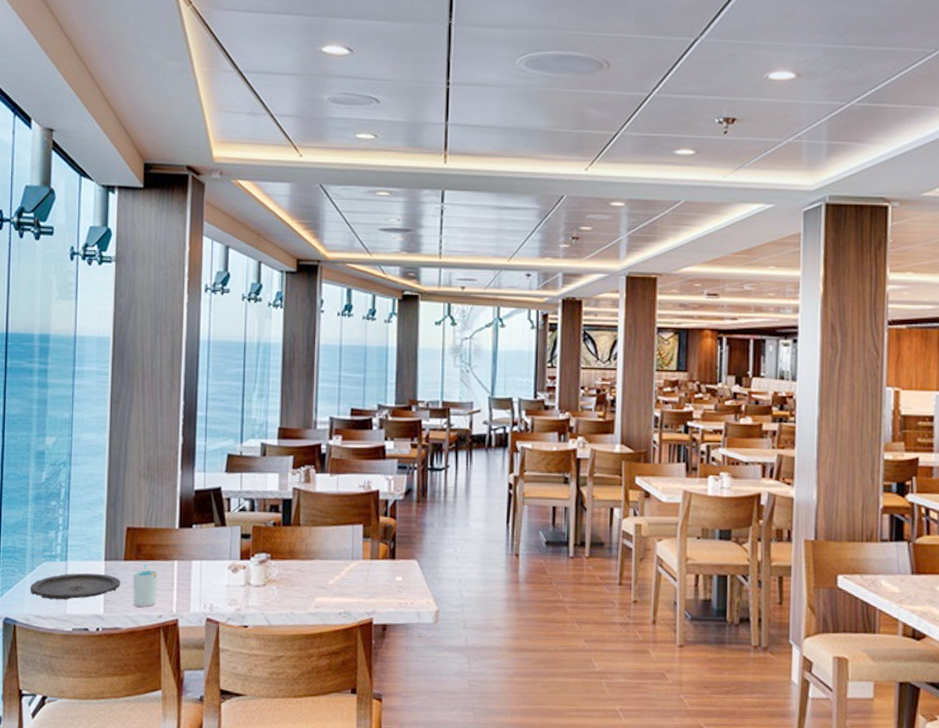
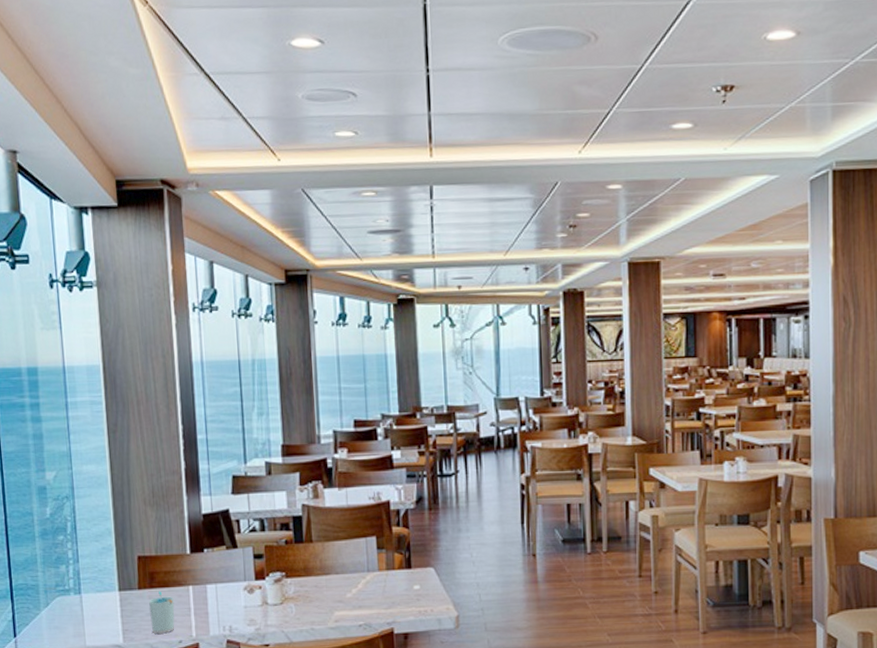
plate: present [29,573,121,600] -> none [46,604,138,633]

